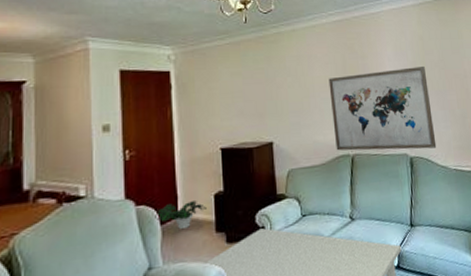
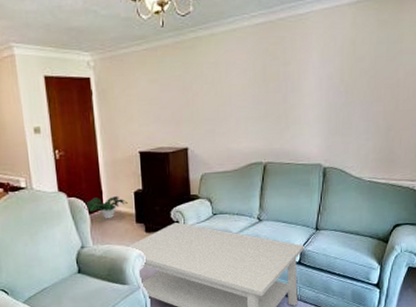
wall art: present [328,65,437,151] -> none [246,74,354,160]

